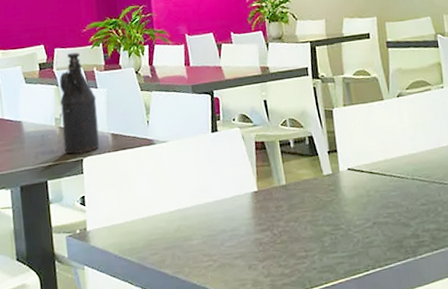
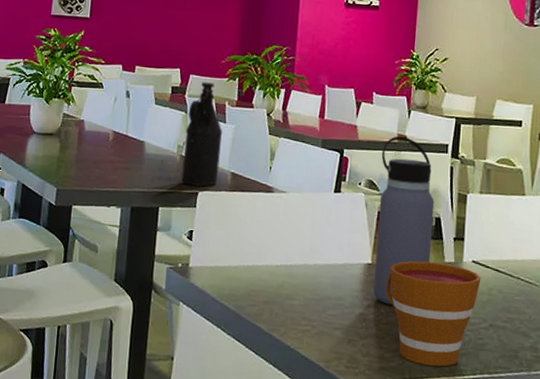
water bottle: none [248,68,310,226] -> present [373,136,435,306]
cup: none [274,176,359,273] -> present [385,261,481,367]

